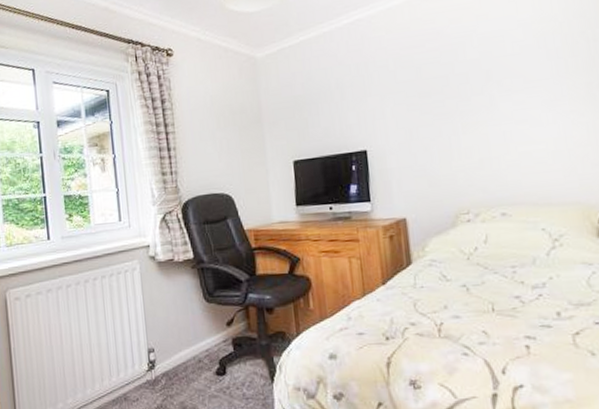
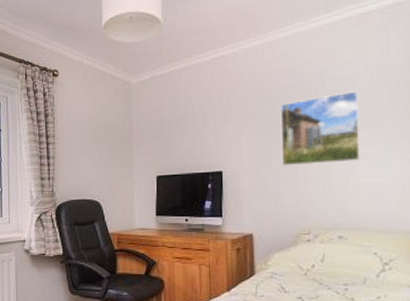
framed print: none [426,49,519,140] -> present [280,91,360,167]

